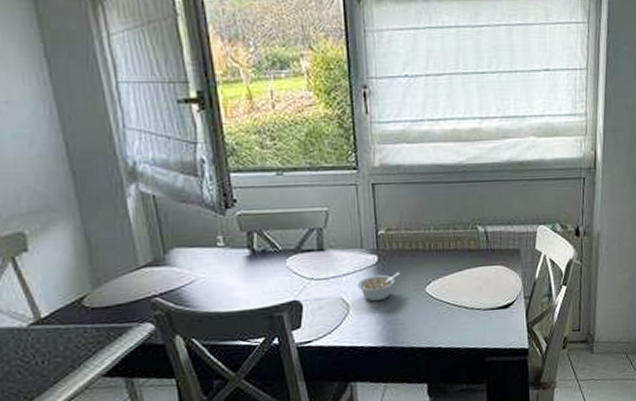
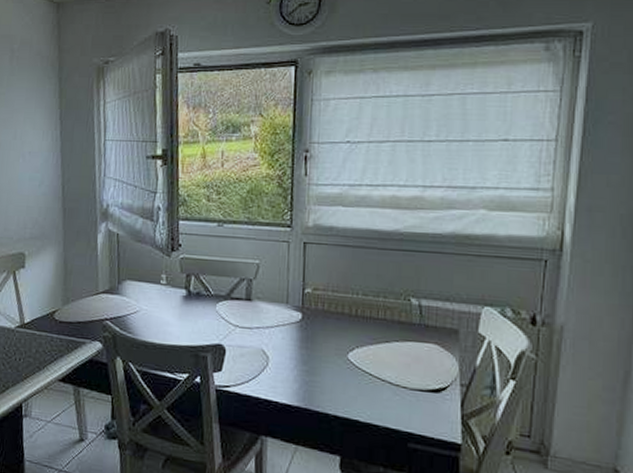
legume: present [357,273,400,302] -> none [278,332,323,359]

